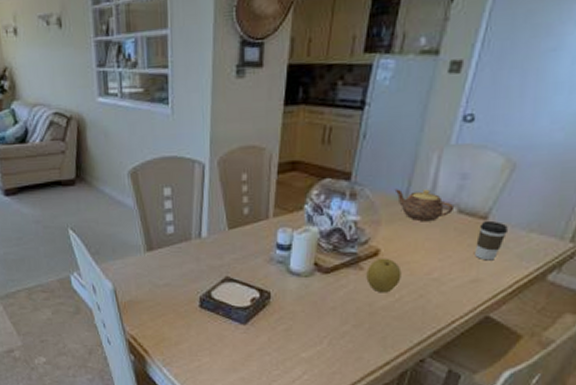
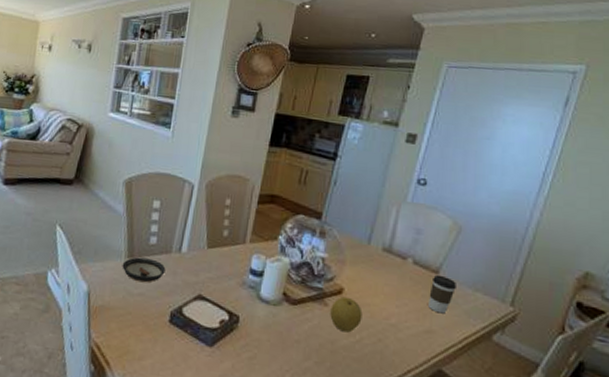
saucer: none [142,248,188,273] -> present [122,257,166,283]
teapot: present [394,189,455,222] -> none [359,233,411,269]

